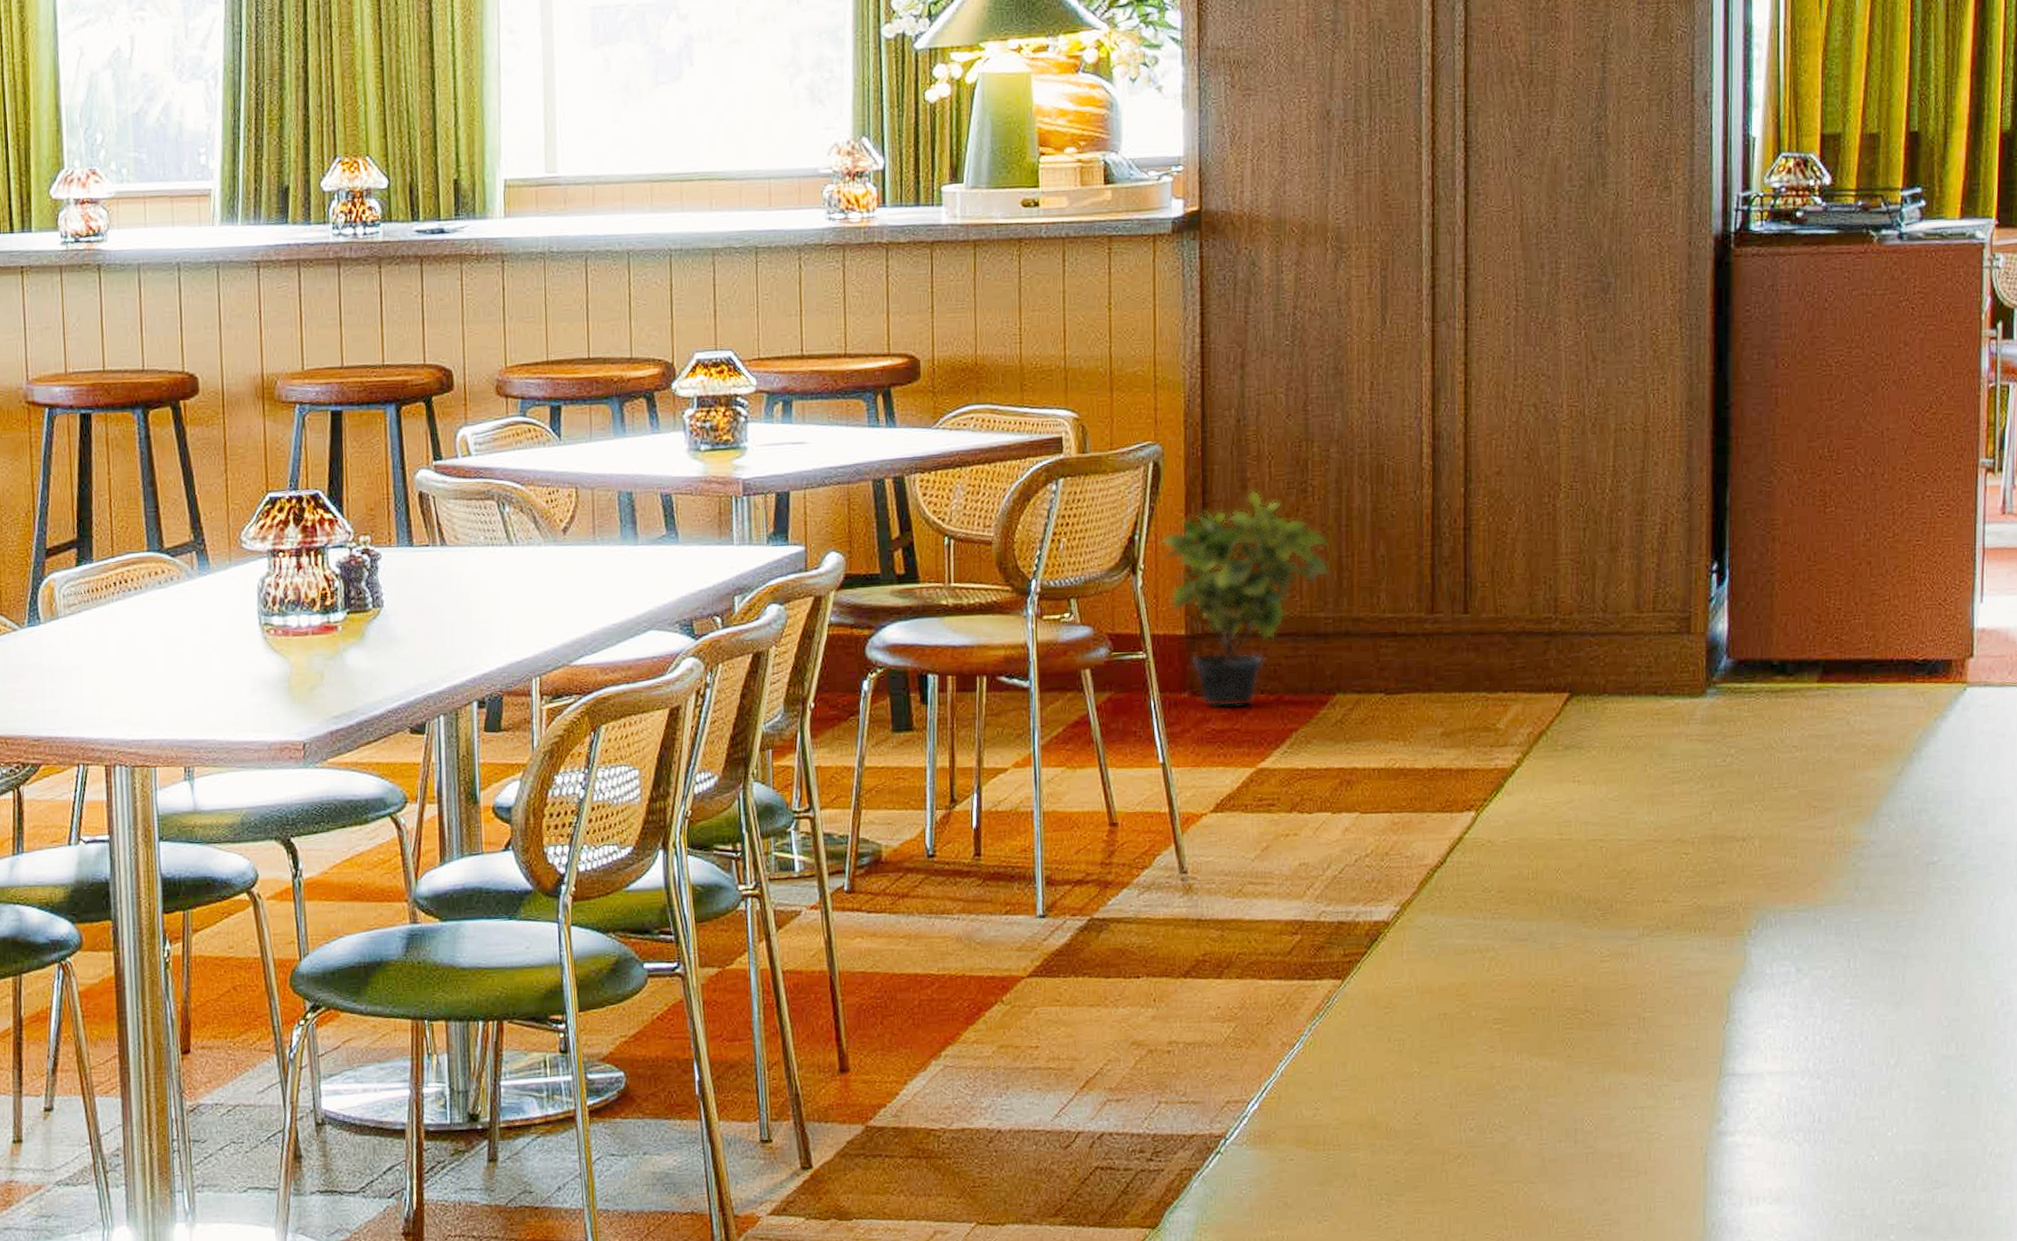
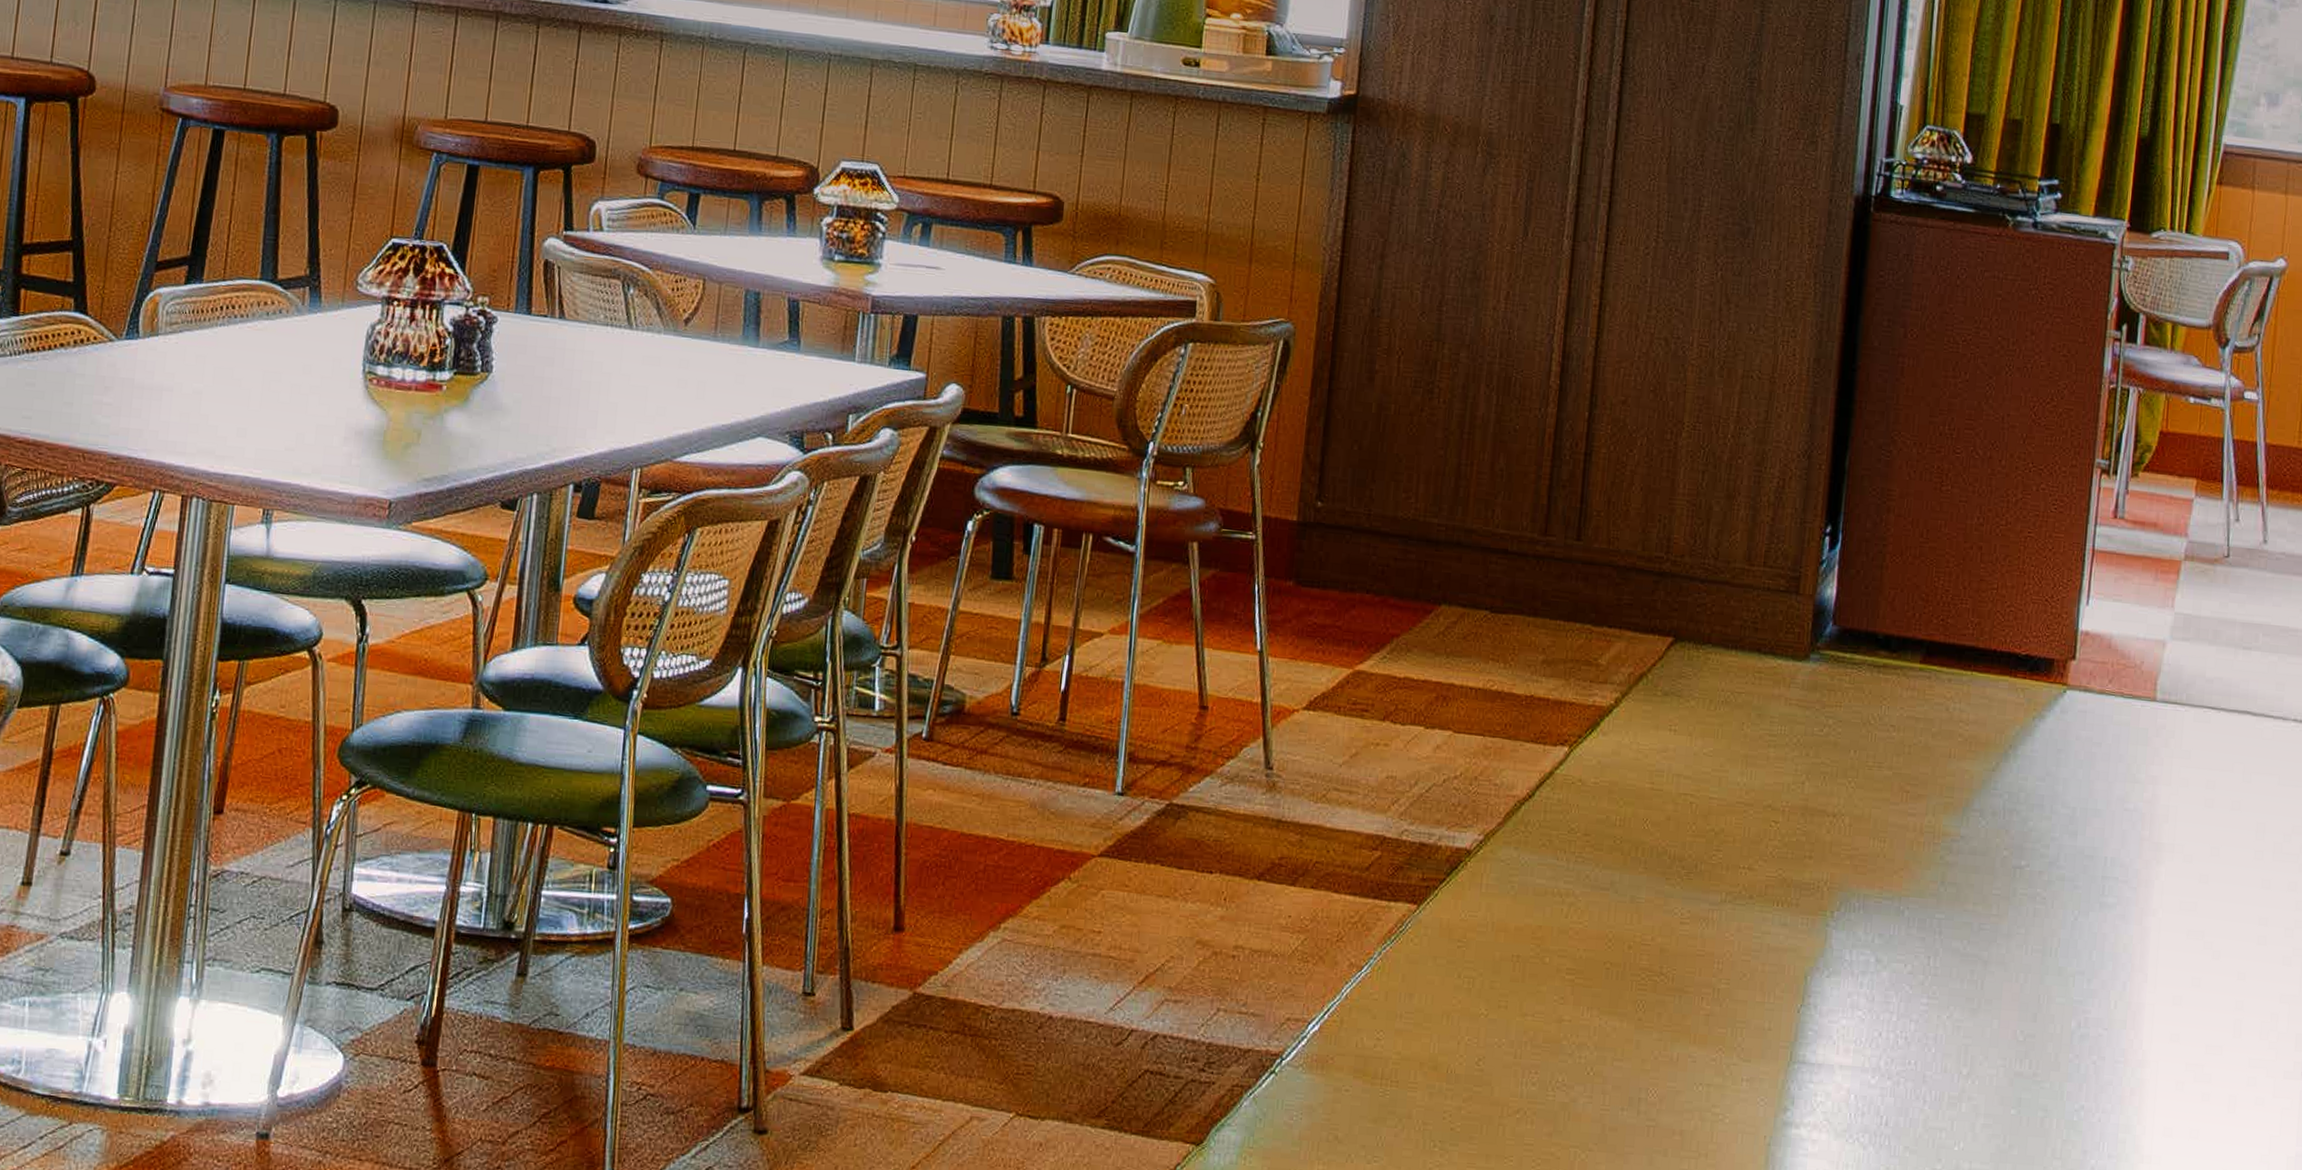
potted plant: present [1157,490,1329,708] -> none [1279,383,1450,604]

